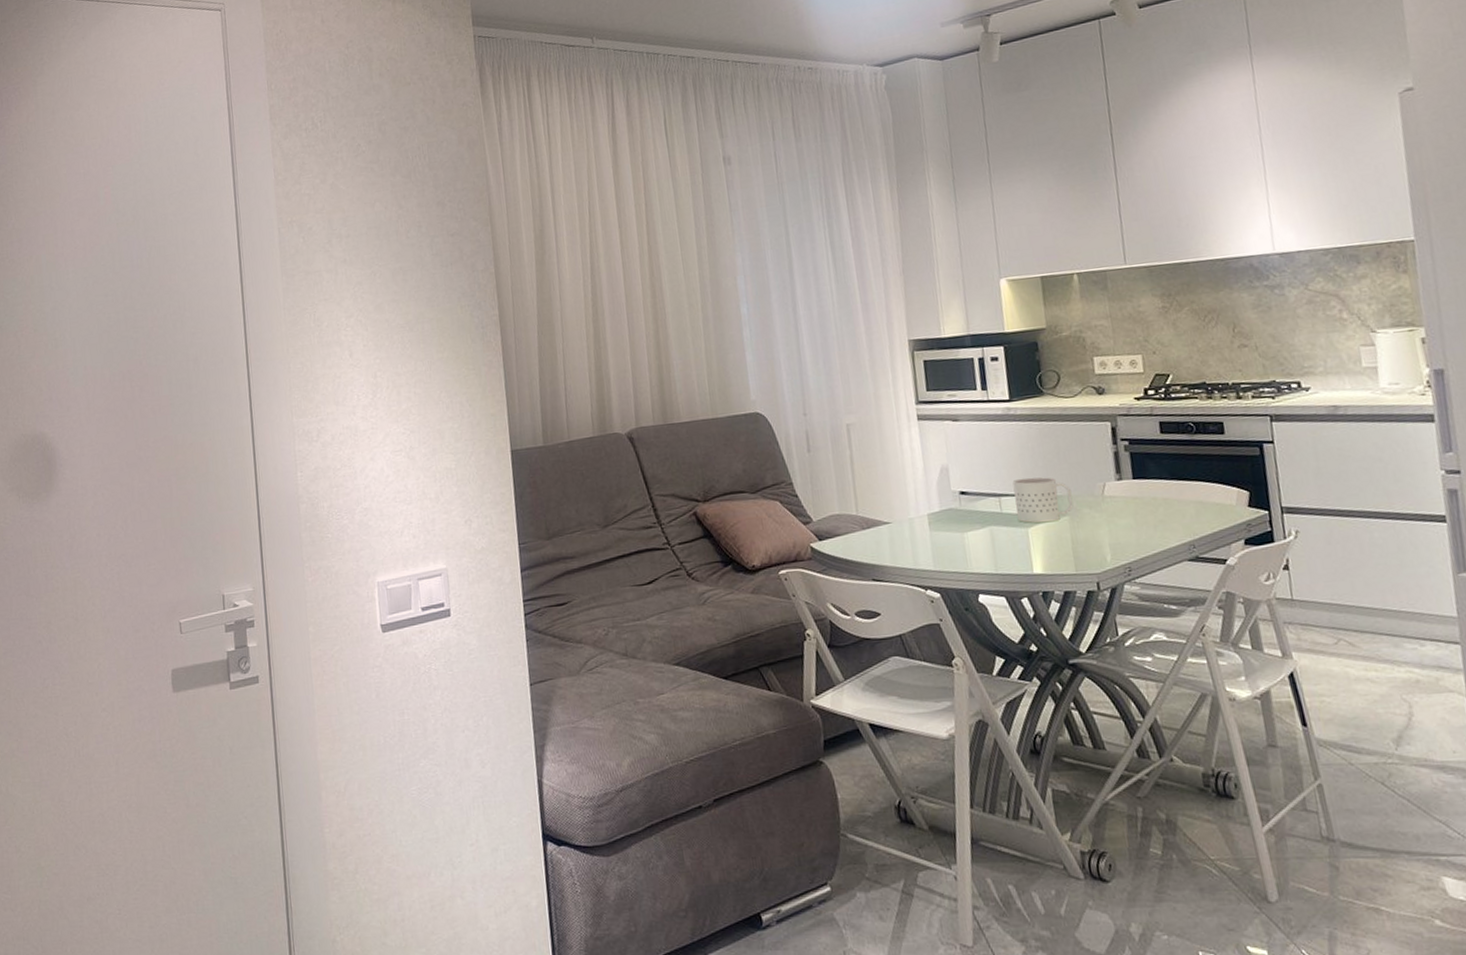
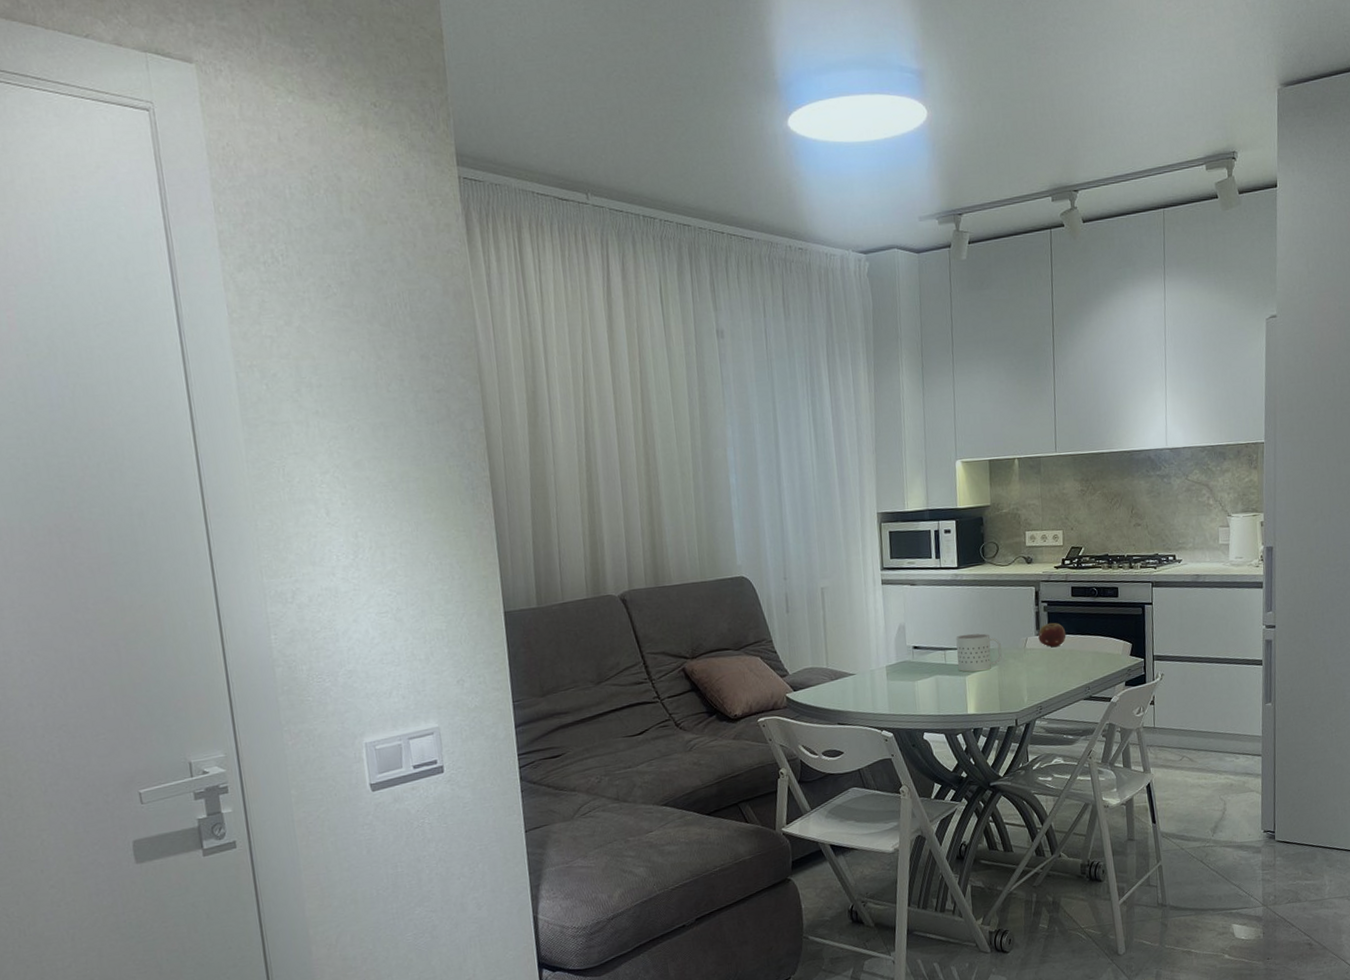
fruit: none [1119,464,1158,495] -> present [1038,622,1066,648]

